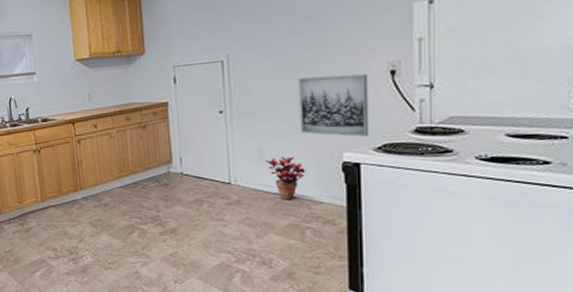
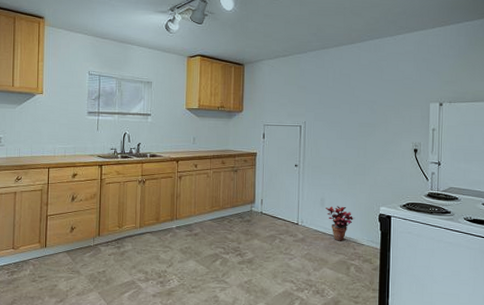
wall art: present [298,73,369,137] -> none [352,147,400,197]

